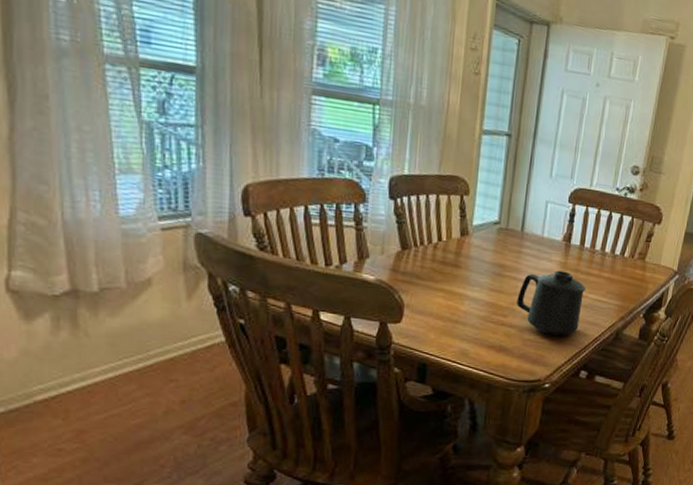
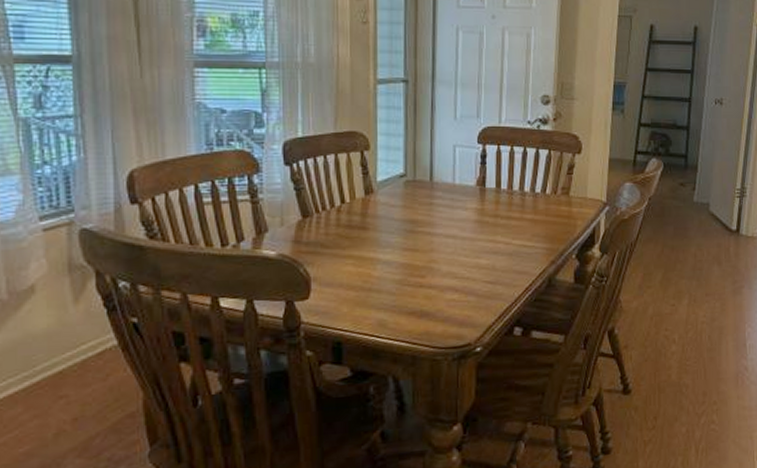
mug: present [516,270,586,336] -> none [434,218,508,292]

